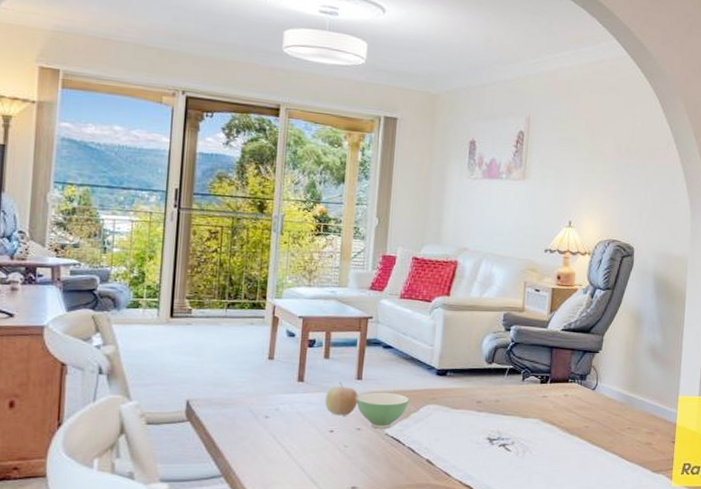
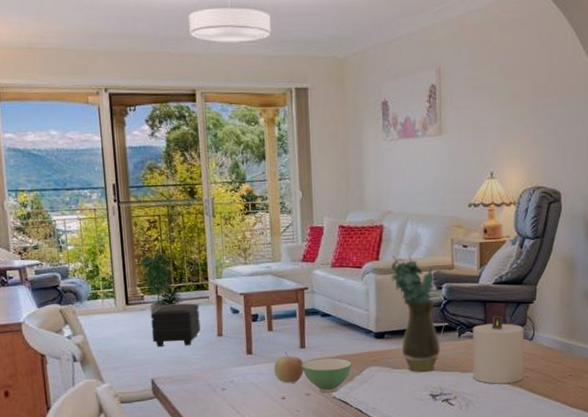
potted plant: none [191,261,236,330] -> present [139,250,184,314]
footstool: none [194,320,252,366] -> present [150,303,201,346]
vase: none [460,292,504,414] -> present [391,255,440,372]
candle: none [533,362,588,432] -> present [472,315,524,384]

